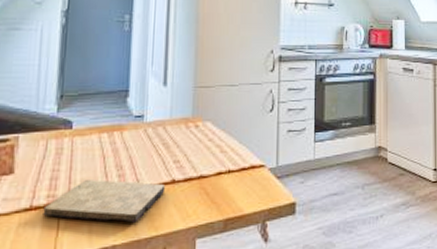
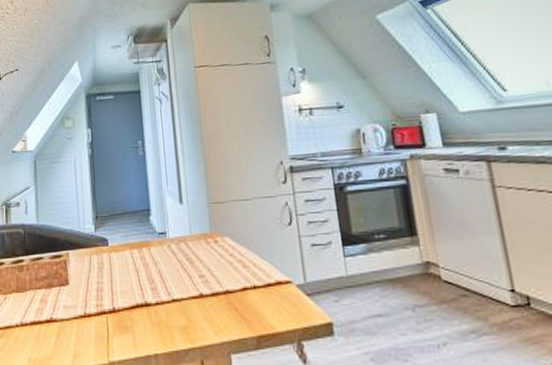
cutting board: present [43,180,166,223] -> none [94,292,195,334]

